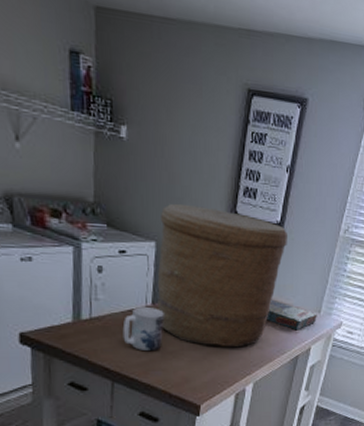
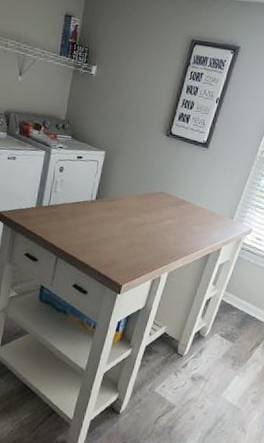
mug: present [122,307,164,352] -> none [70,200,104,237]
woven basket: present [157,203,287,348] -> none [100,123,211,241]
board game: present [267,299,317,331] -> none [186,204,230,232]

